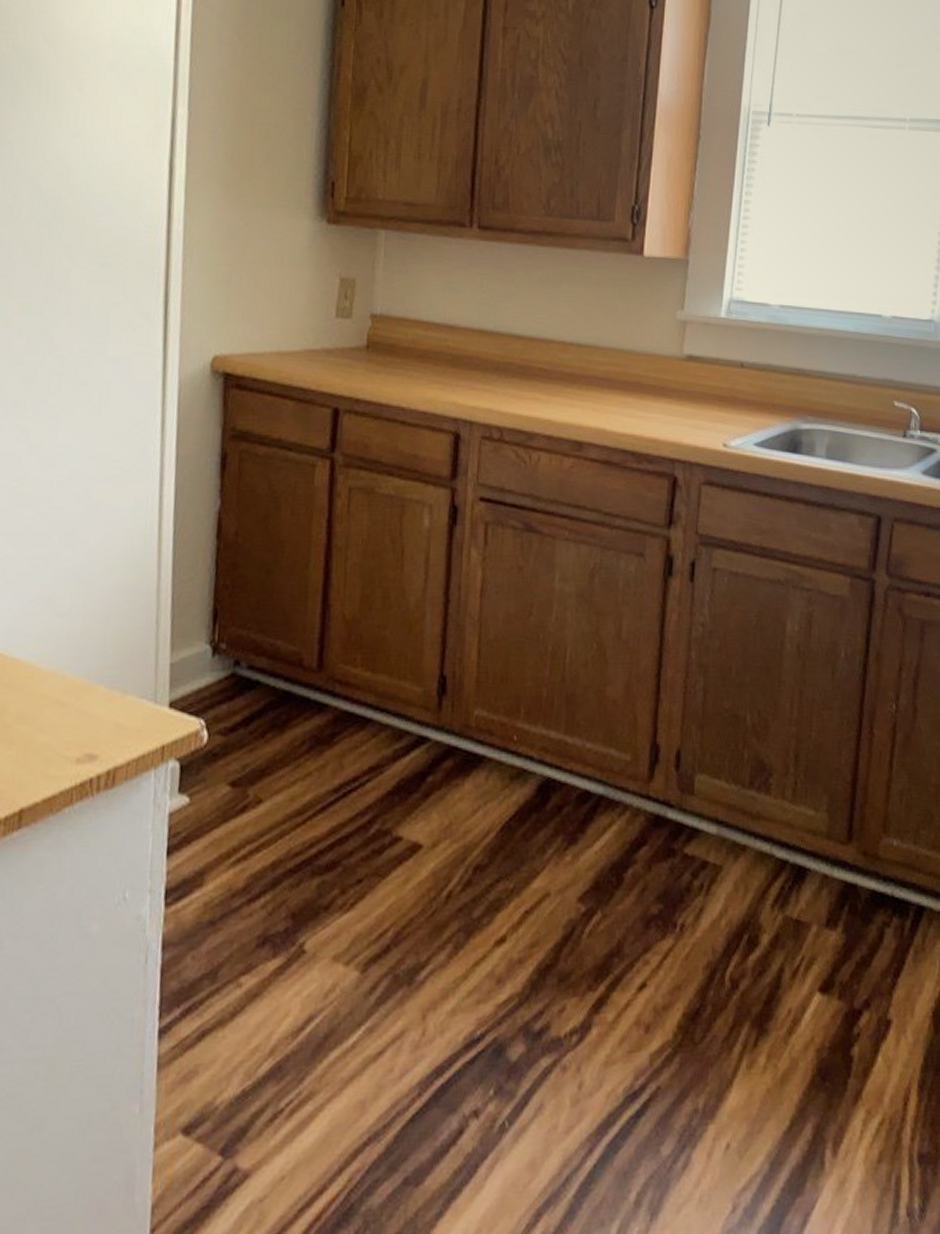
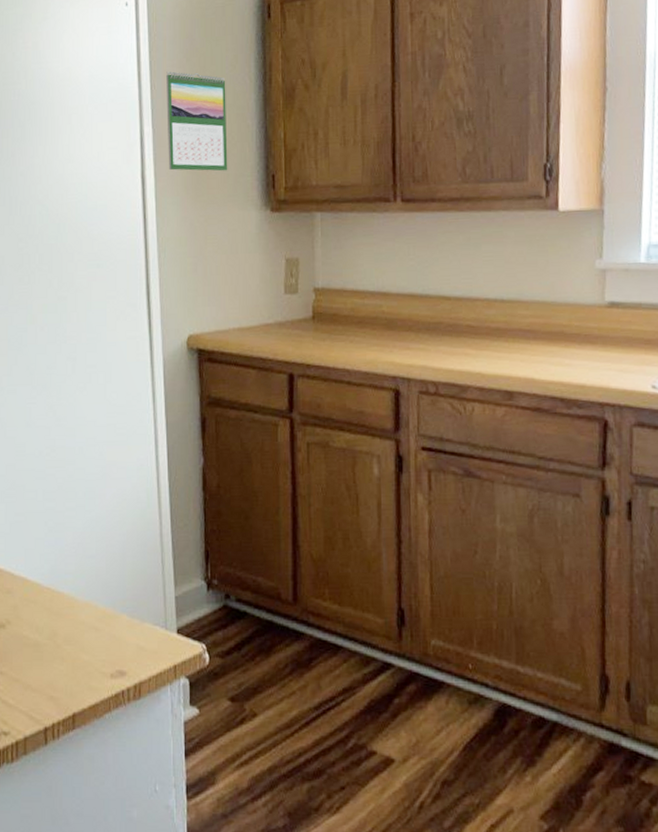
calendar: none [205,47,285,171] -> present [166,71,228,171]

